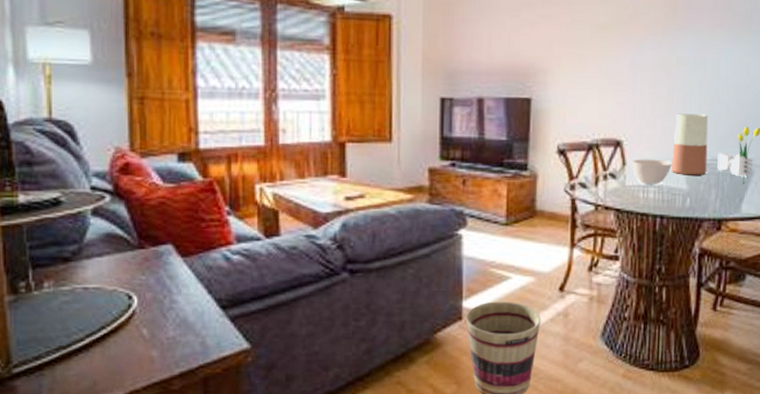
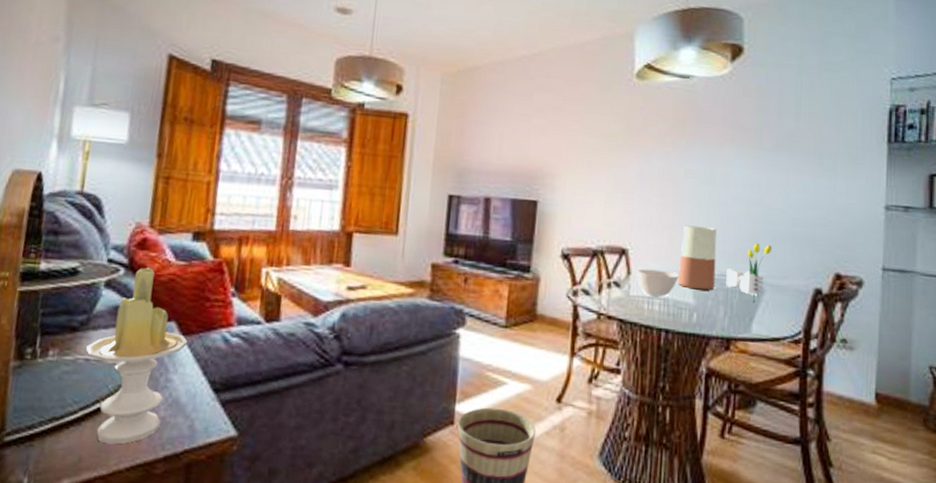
candle: none [83,192,188,367] -> present [86,267,188,445]

